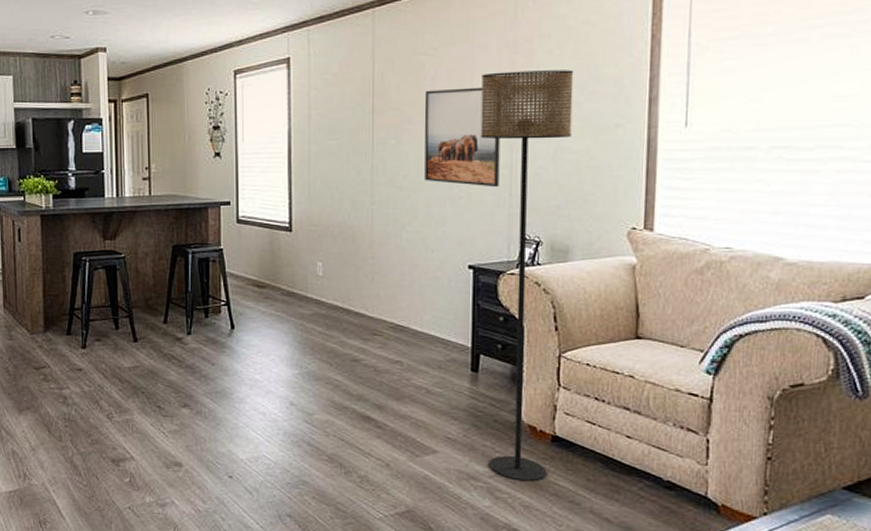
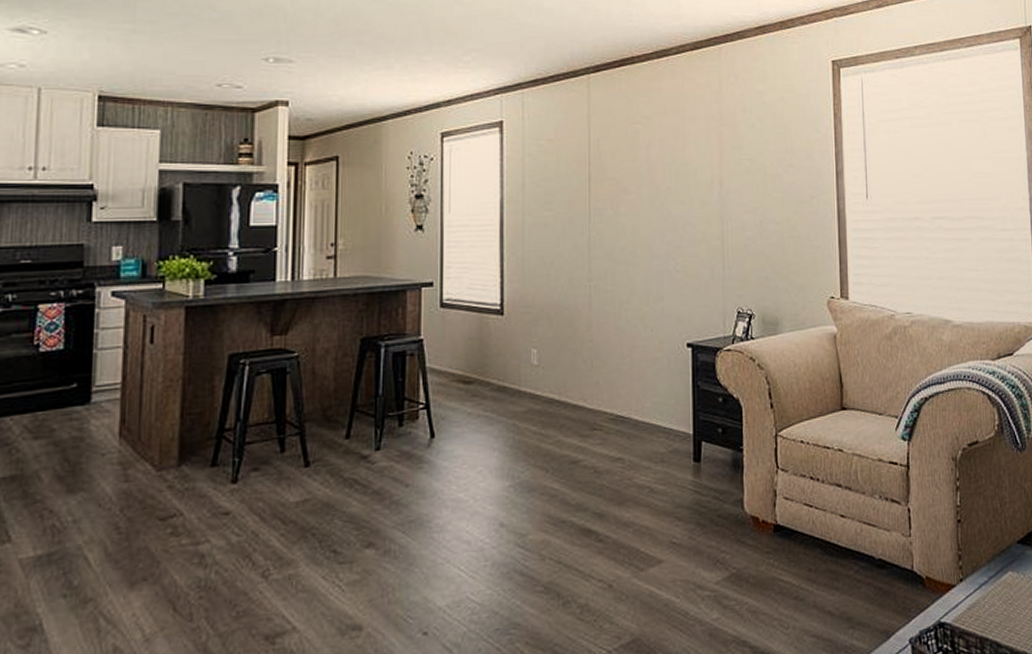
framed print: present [424,87,500,188] -> none [640,158,713,260]
floor lamp: present [480,70,574,482] -> none [692,143,774,583]

